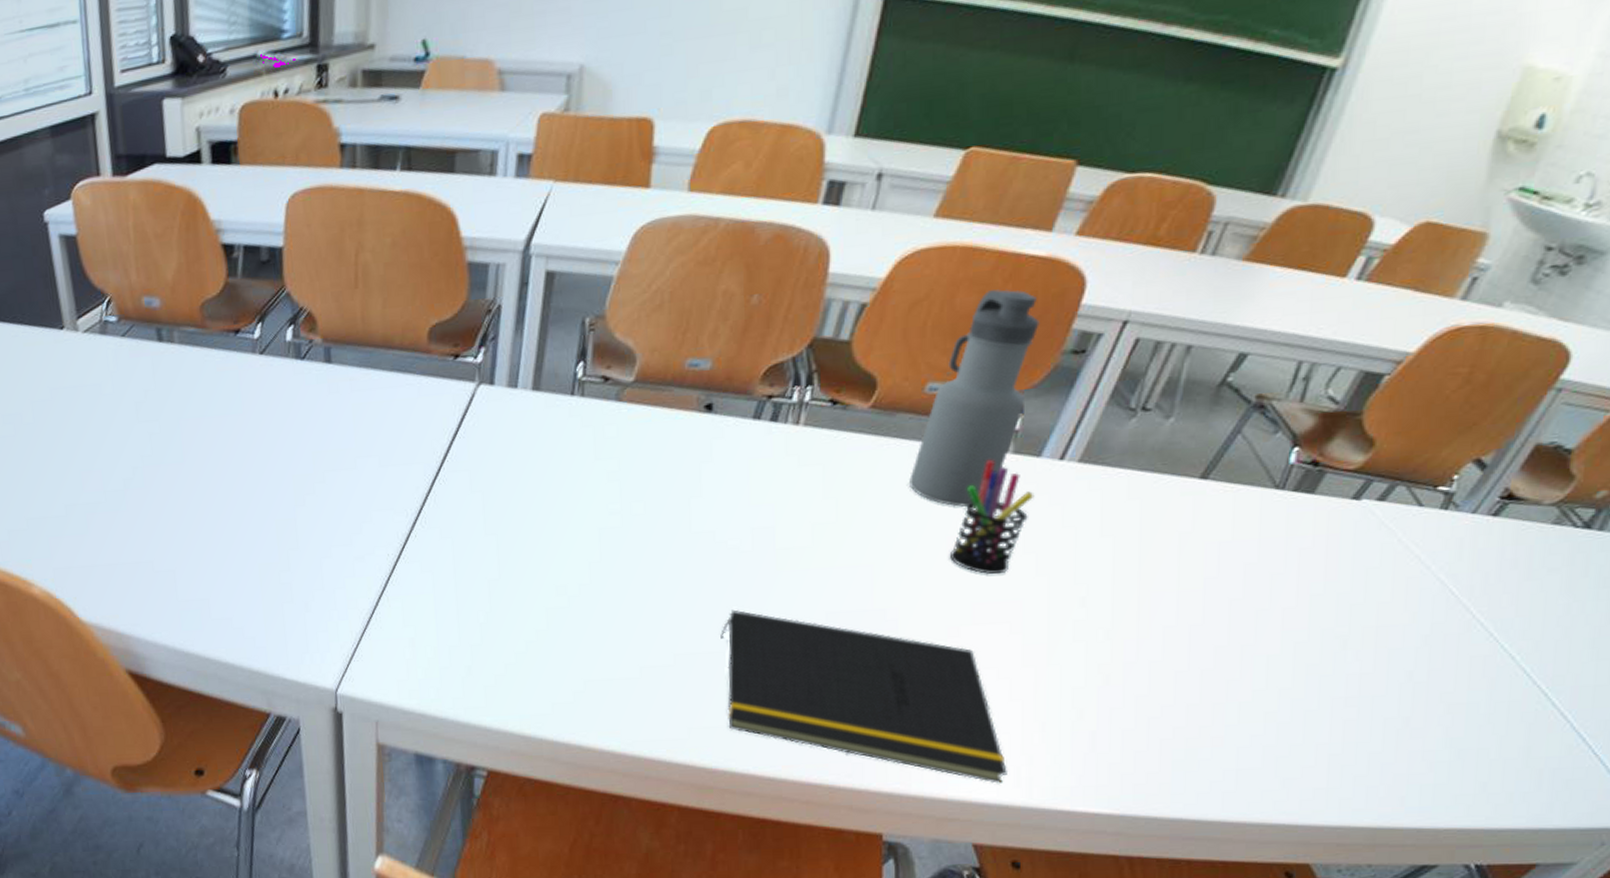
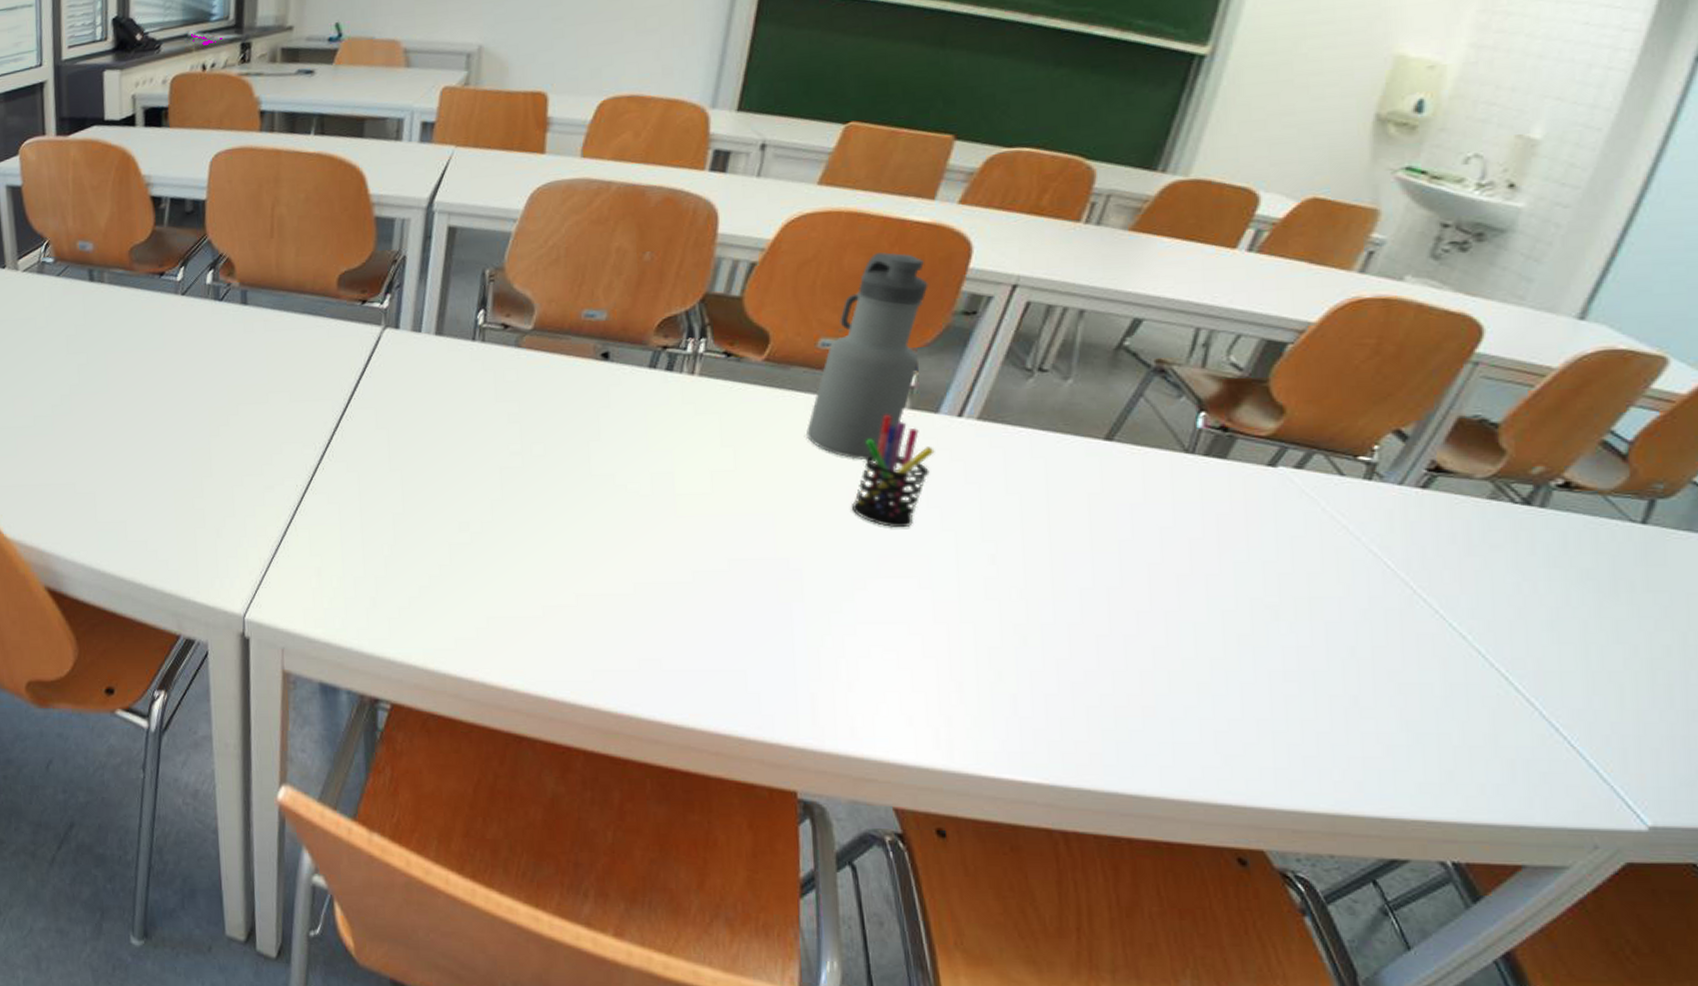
notepad: present [721,609,1007,785] -> none [623,552,925,746]

